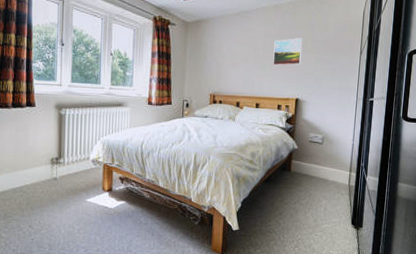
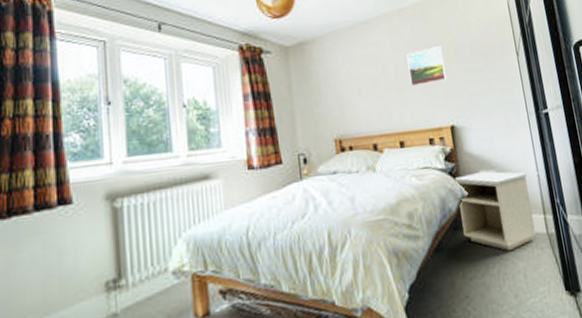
nightstand: none [288,134,344,192] -> present [454,171,536,252]

